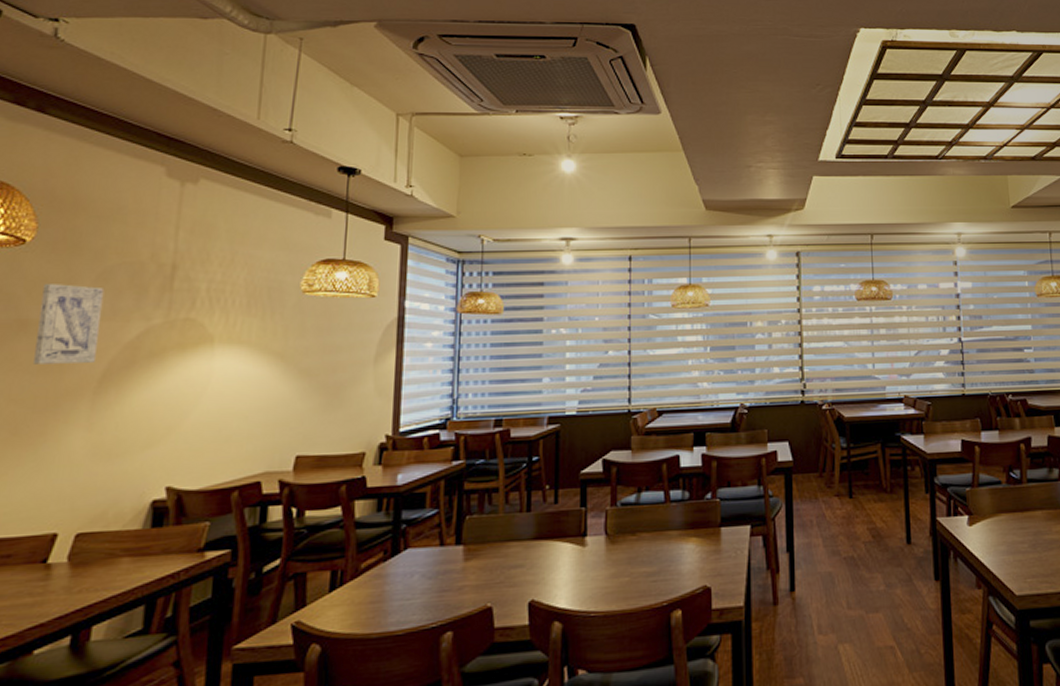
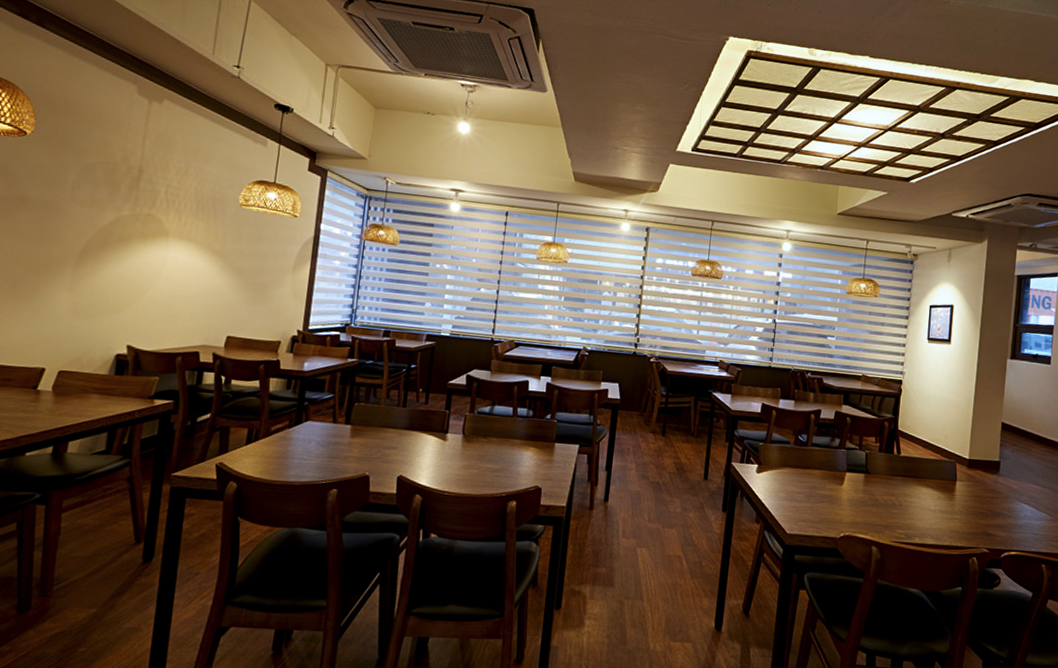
wall art: present [34,284,105,365] -> none [30,171,86,239]

